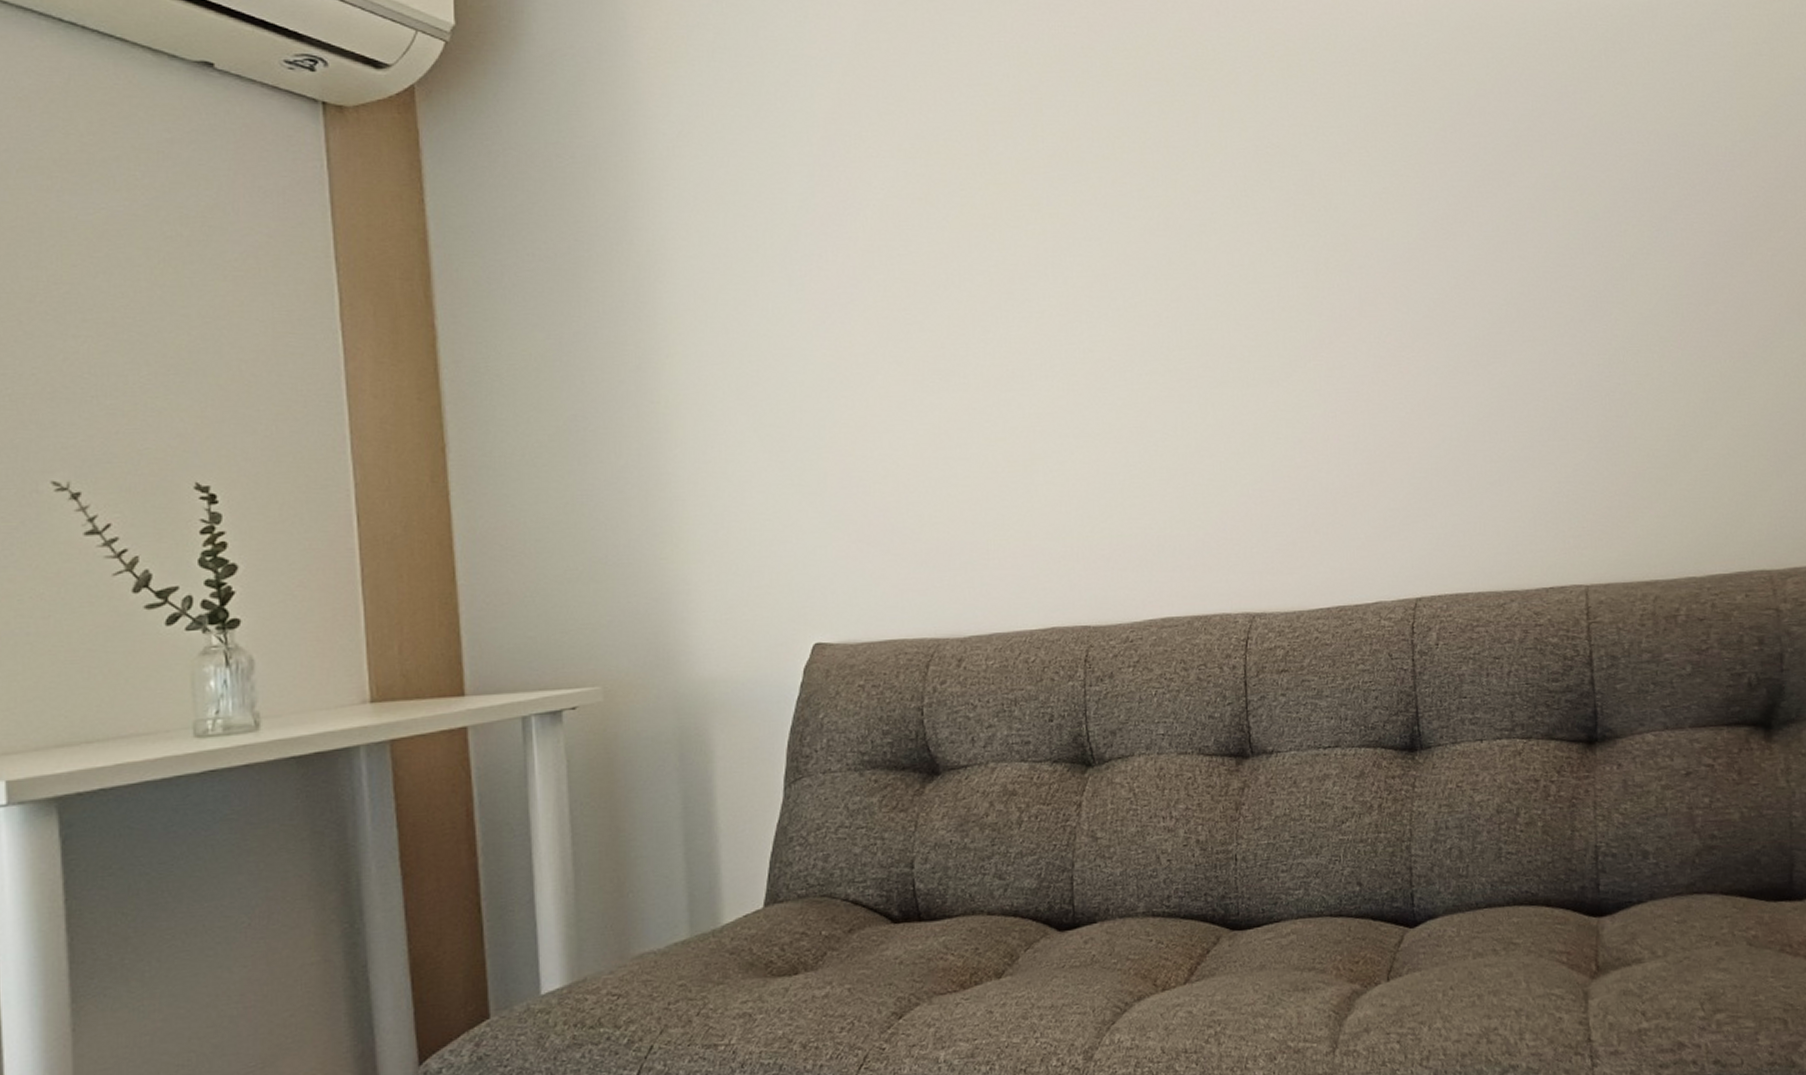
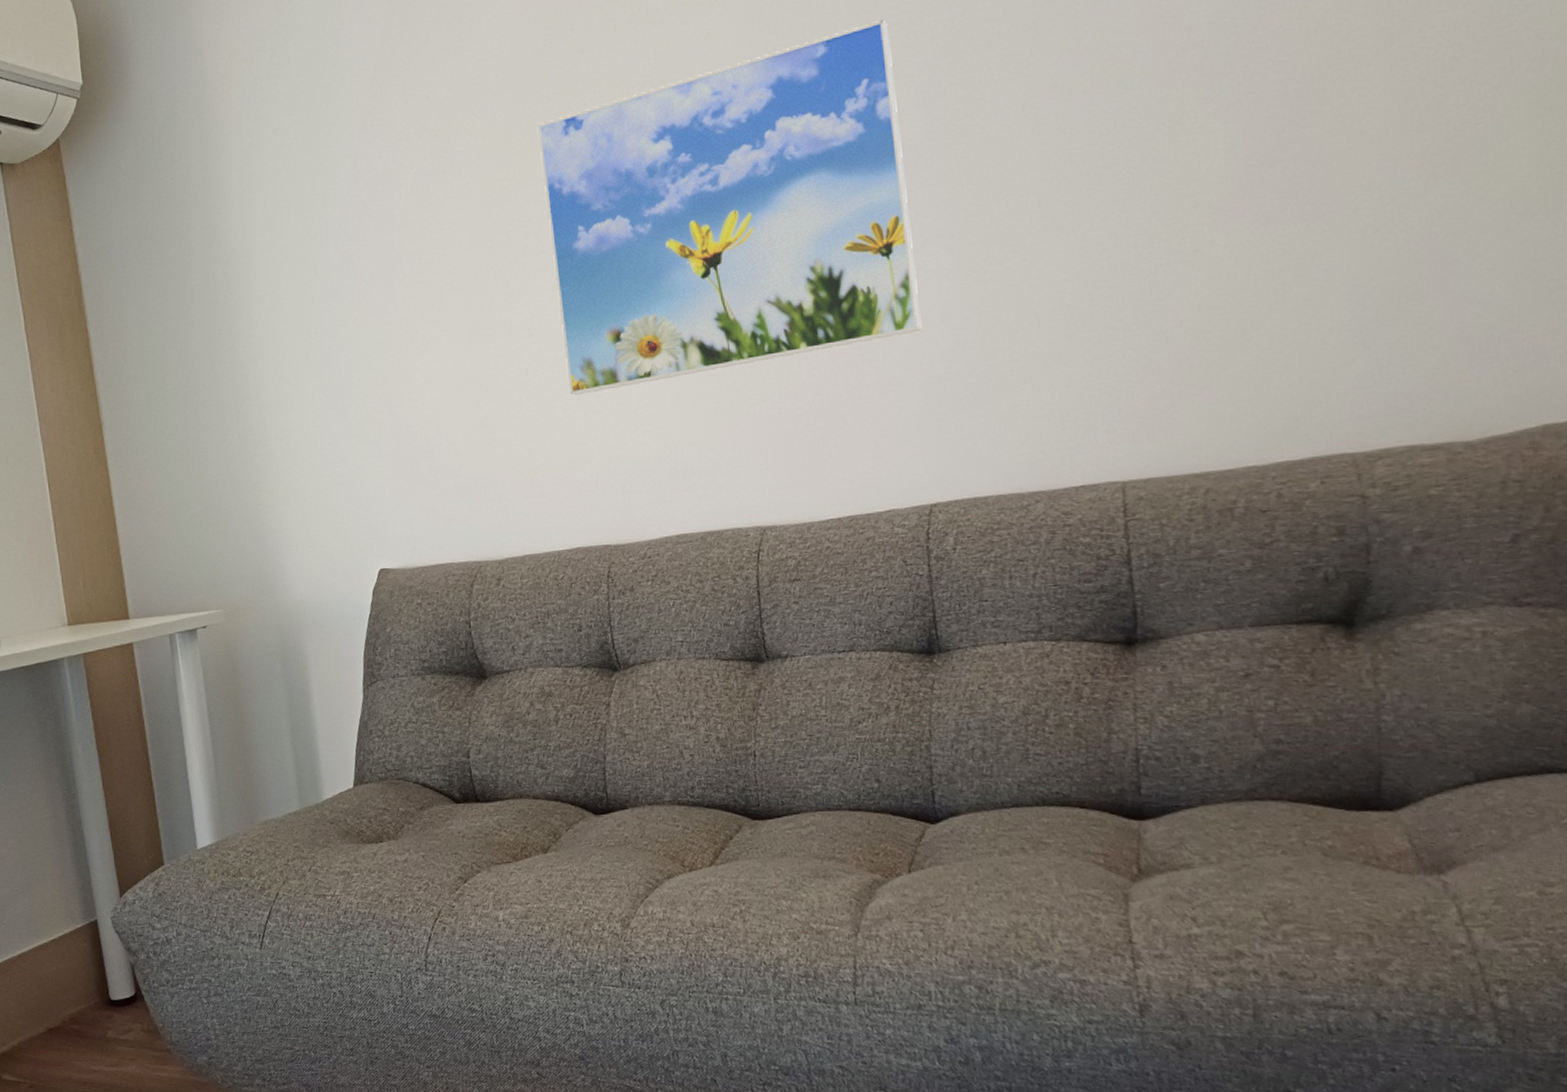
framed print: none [1028,118,1411,459] -> present [537,20,922,396]

